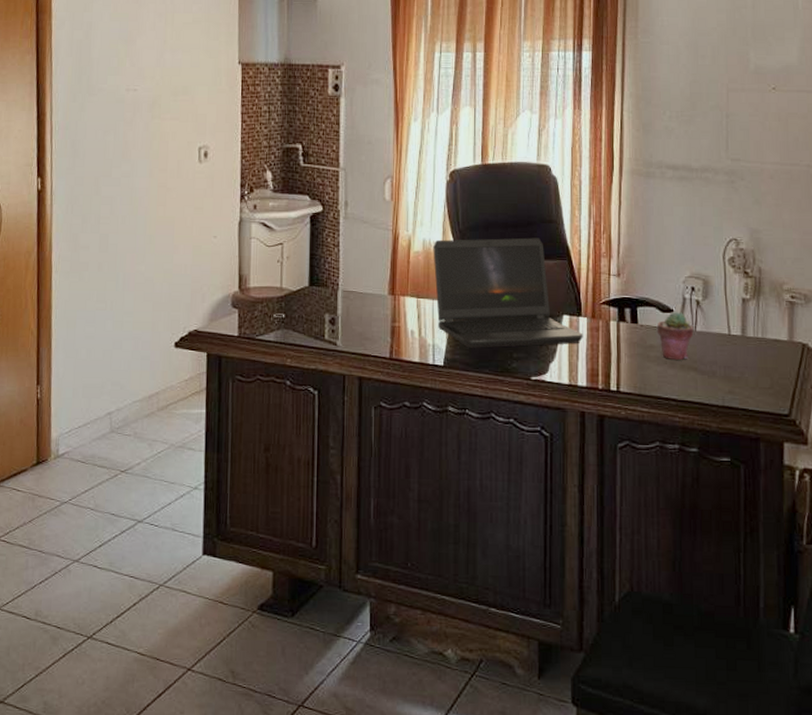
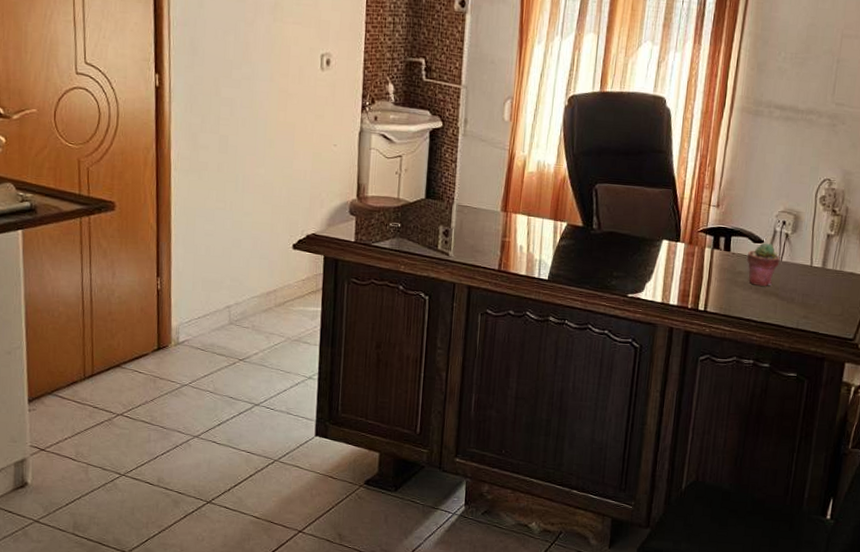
laptop computer: present [433,237,583,348] -> none [546,162,680,267]

